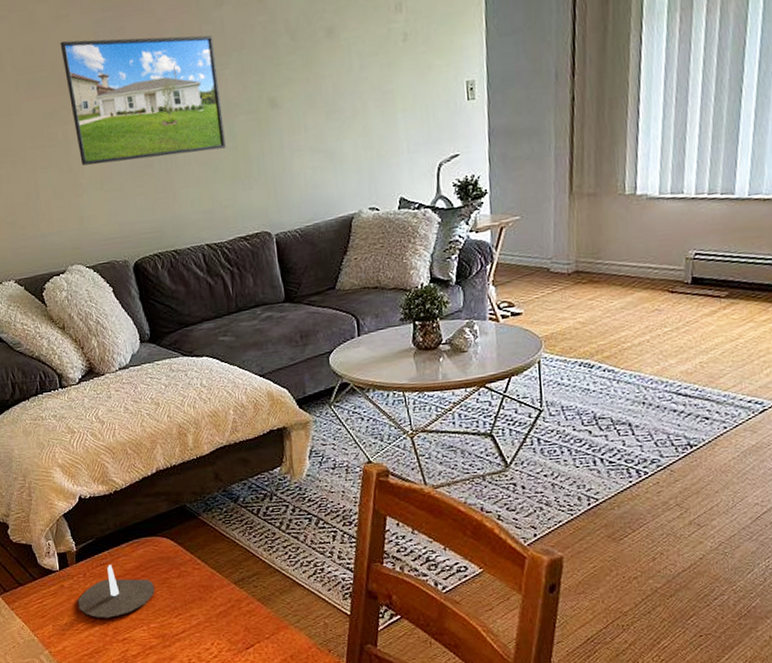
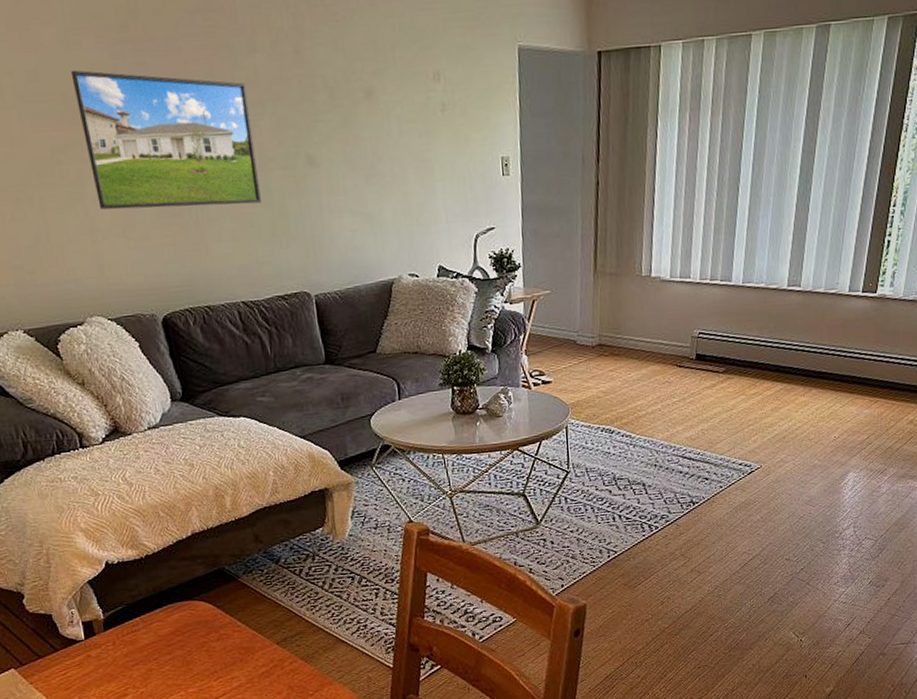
candle: present [77,564,155,618] -> none [106,631,193,687]

